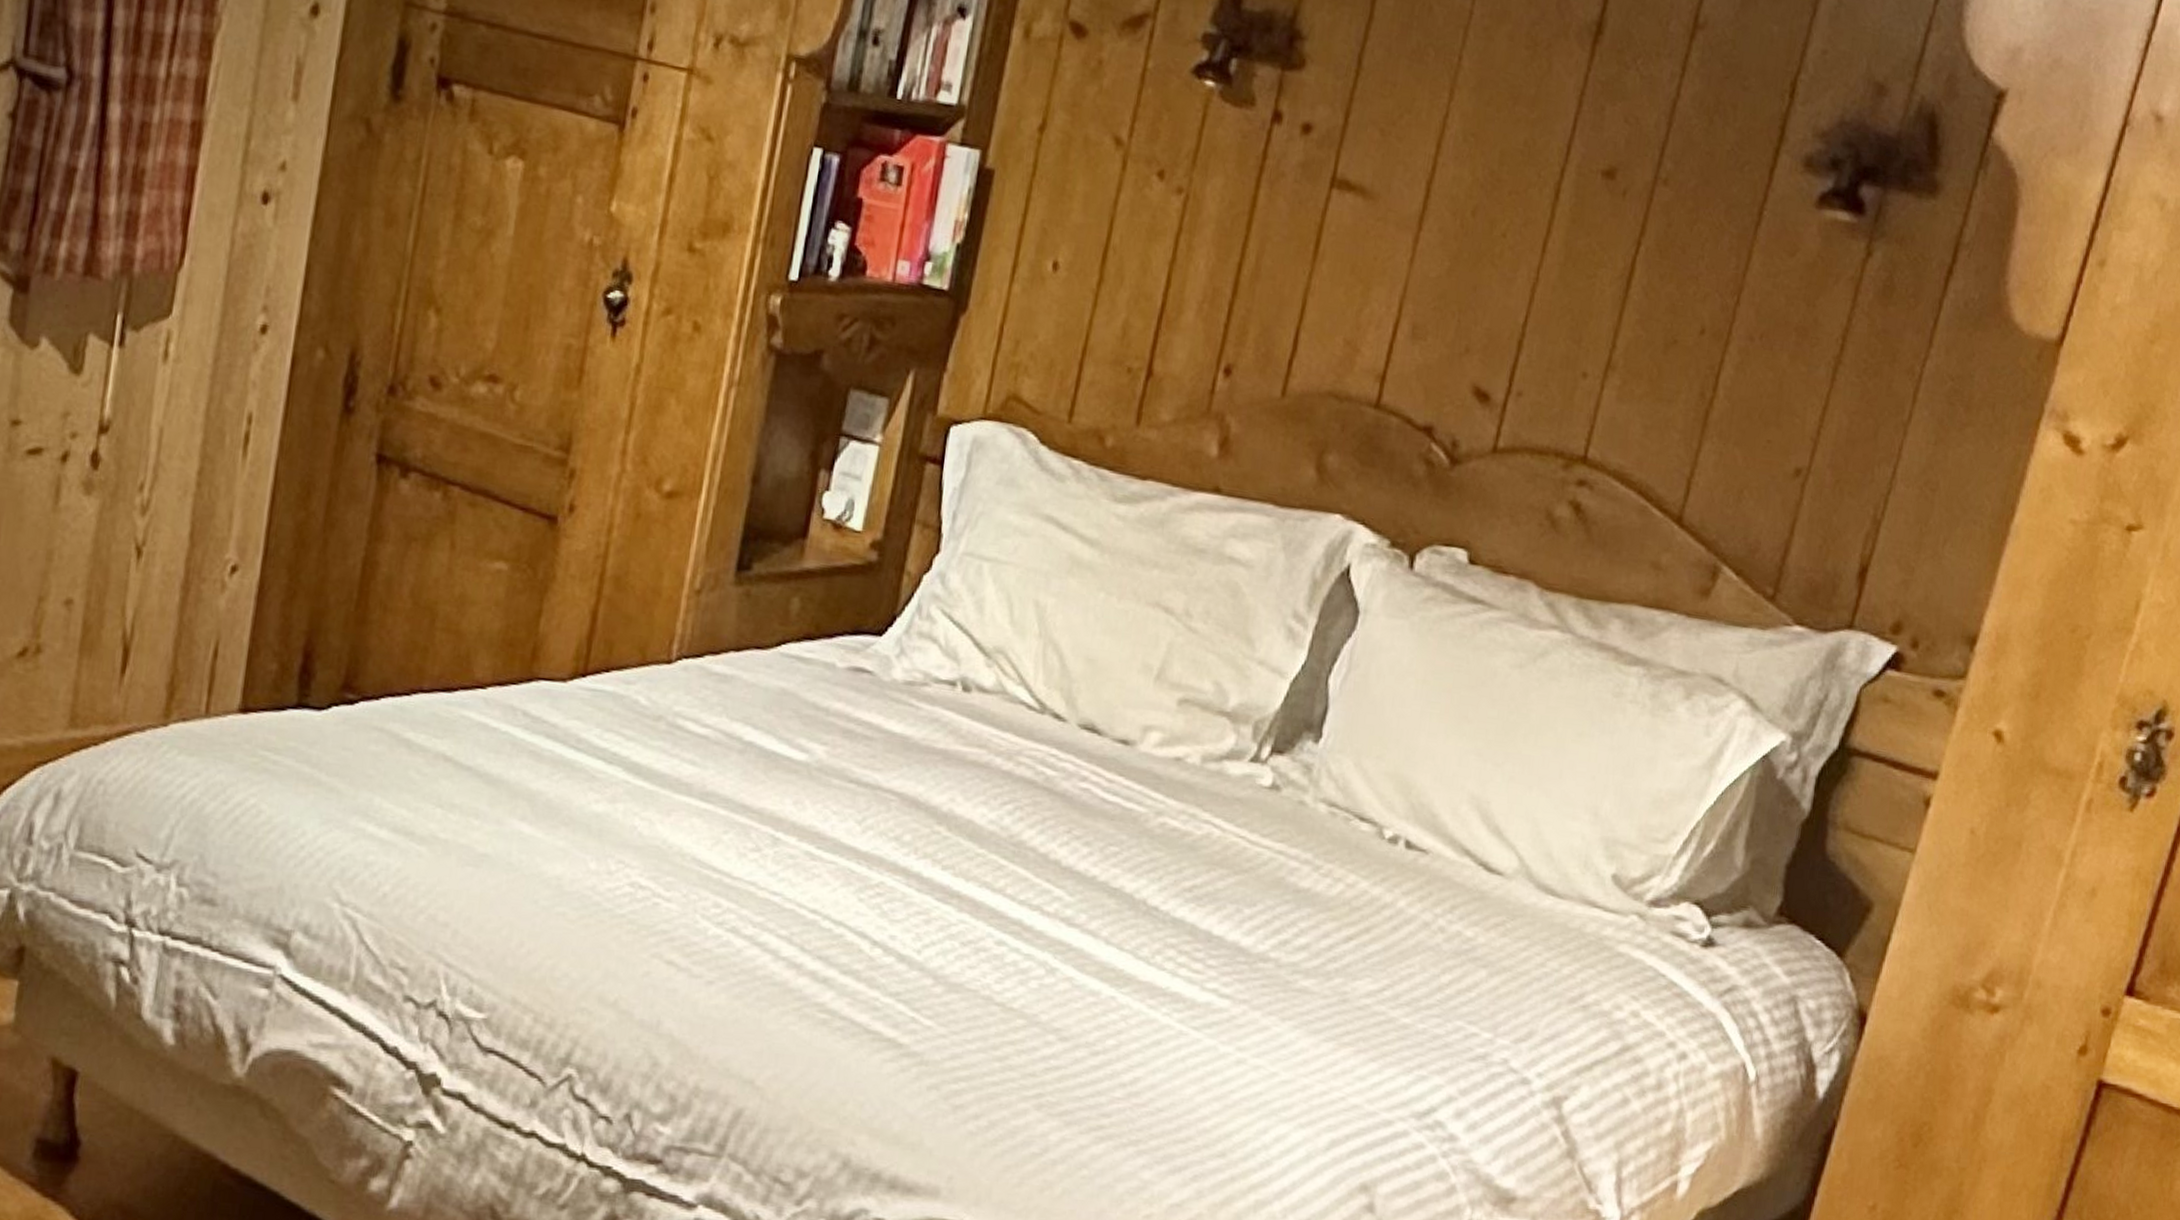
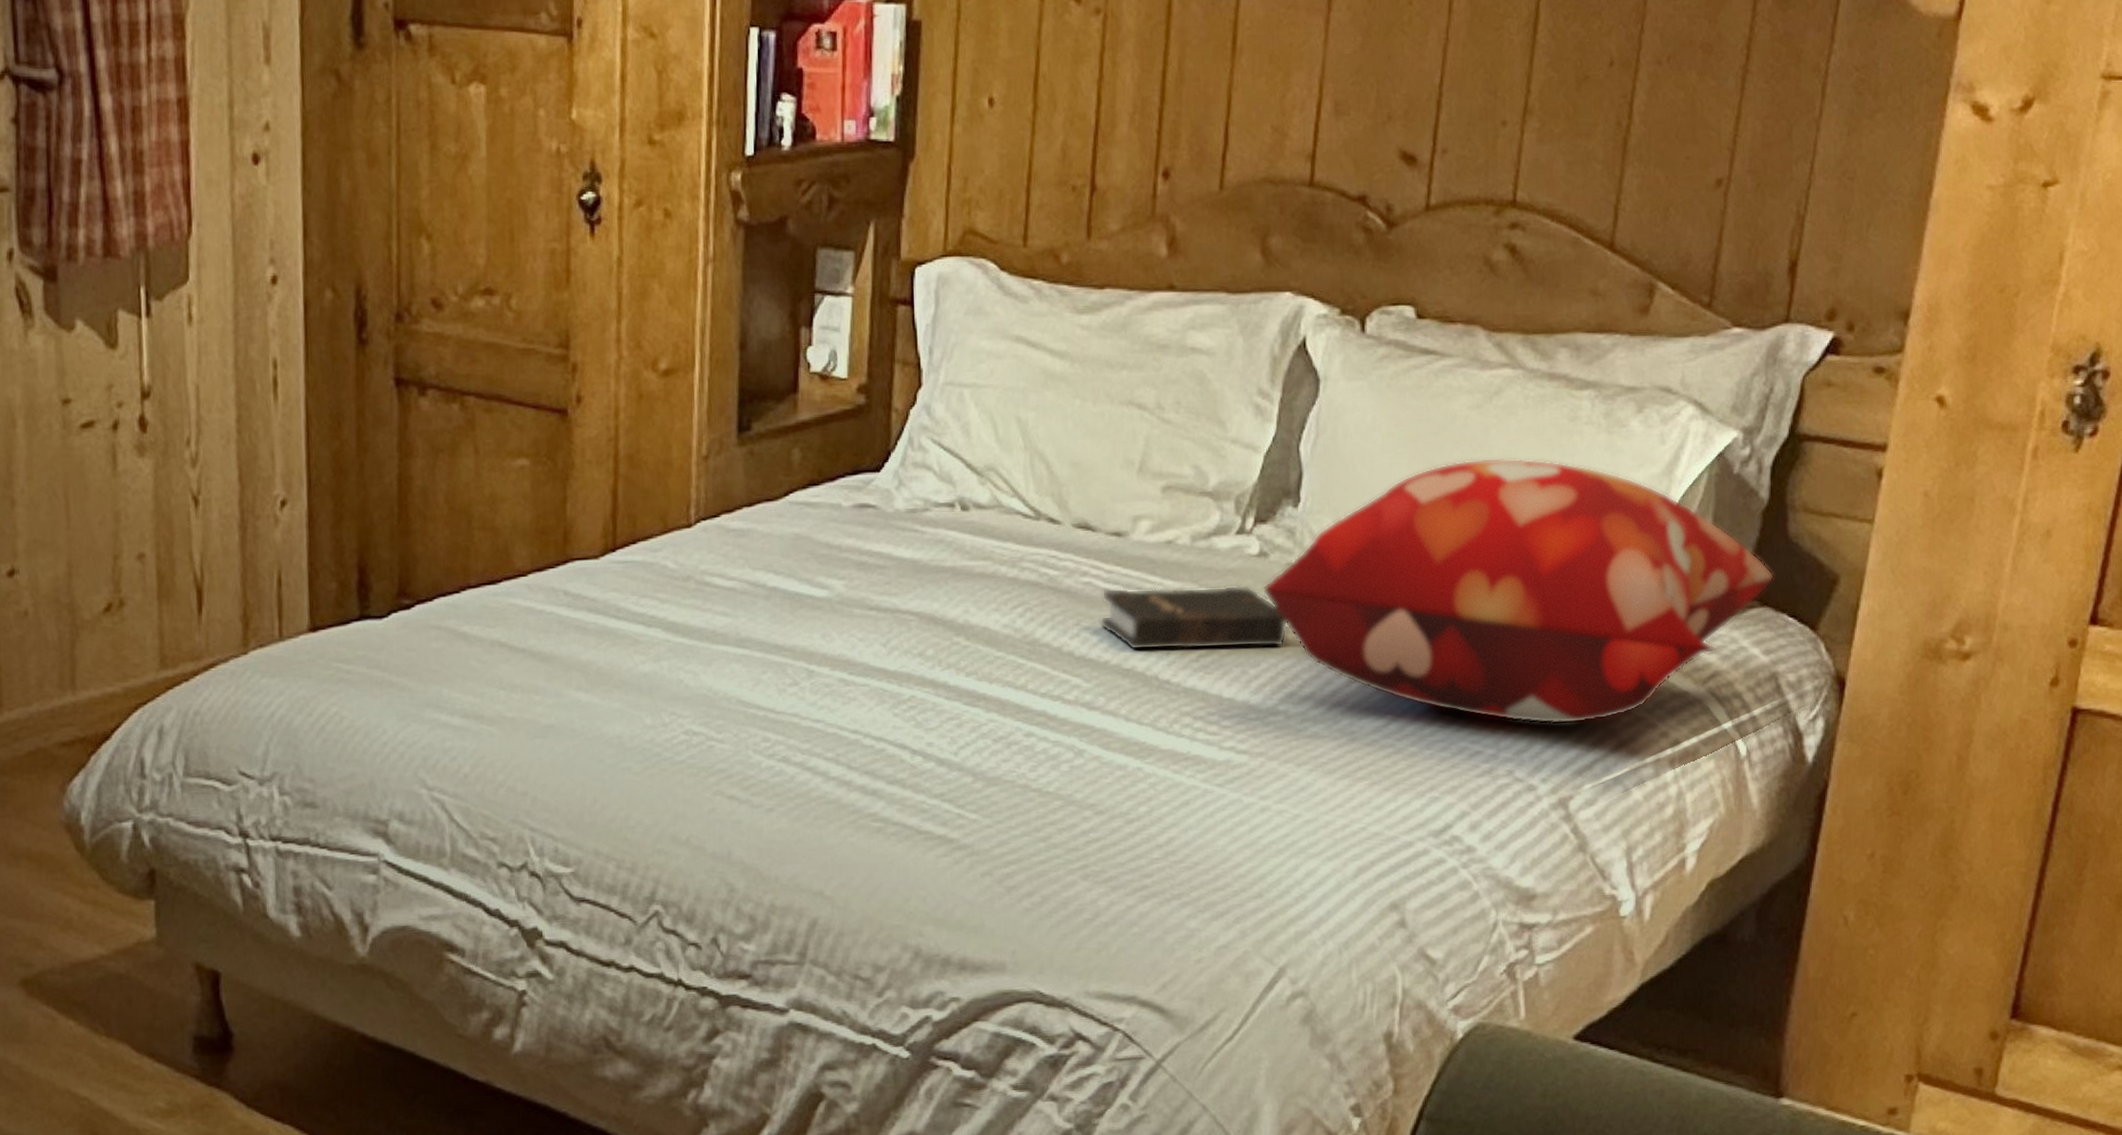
hardback book: none [1092,798,1290,889] -> present [1100,585,1287,651]
decorative pillow: none [1269,720,1806,1020] -> present [1262,458,1774,725]

